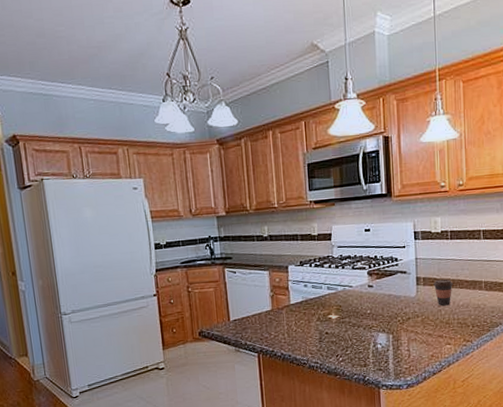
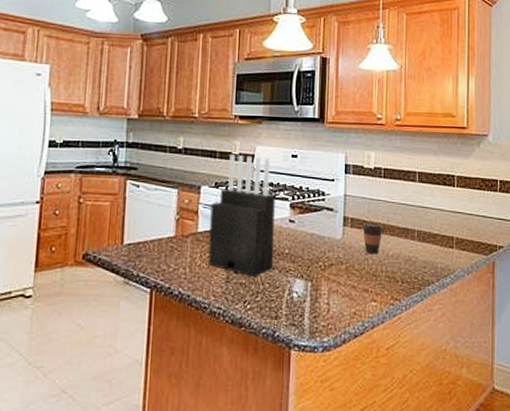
knife block: none [299,234,357,336] -> present [208,155,275,278]

